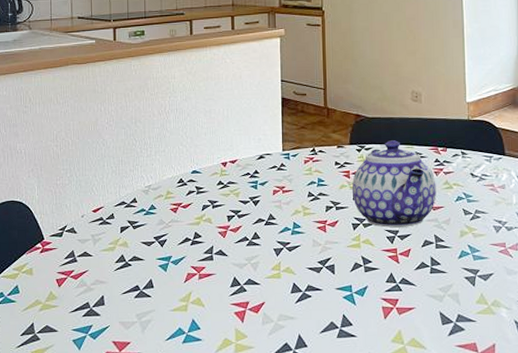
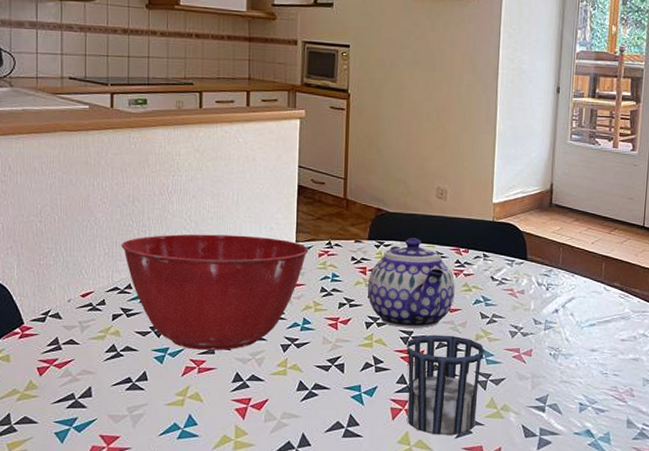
mixing bowl: none [126,147,295,257] -> present [121,234,309,350]
cup: none [393,232,471,333] -> present [407,334,485,435]

